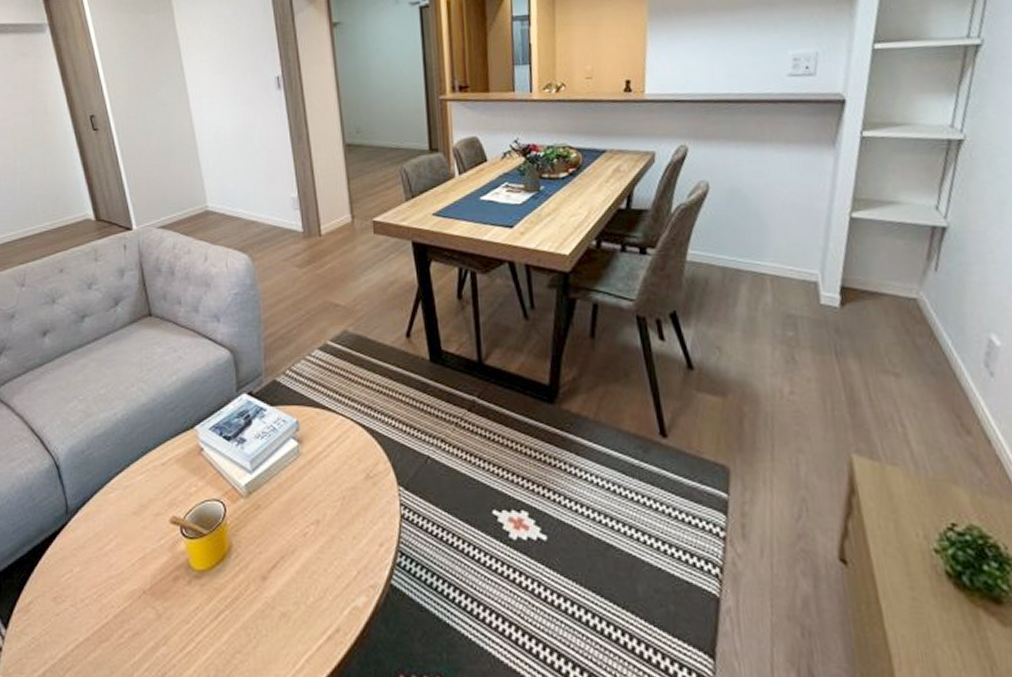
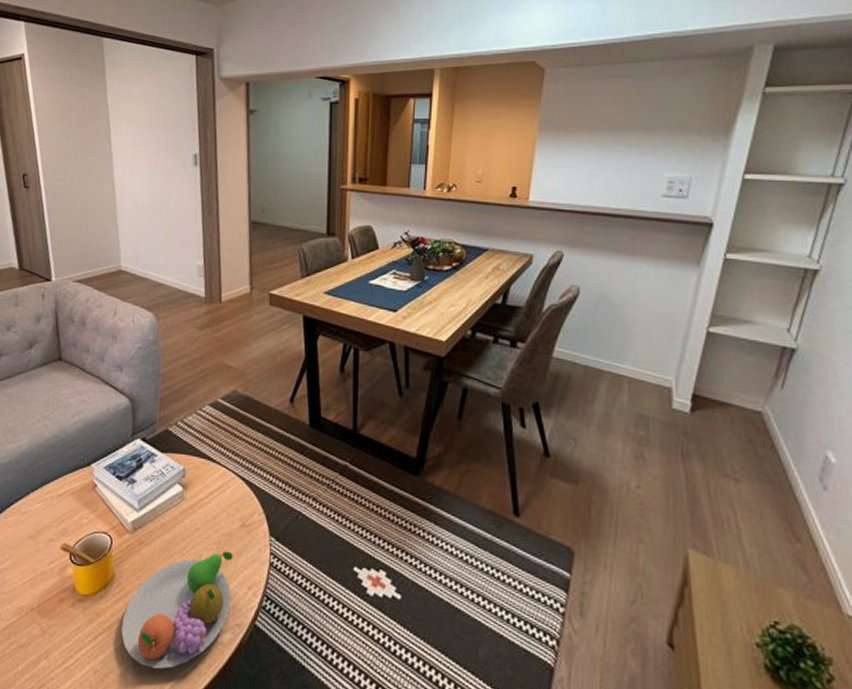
fruit bowl: none [245,507,362,643] -> present [121,551,233,669]

